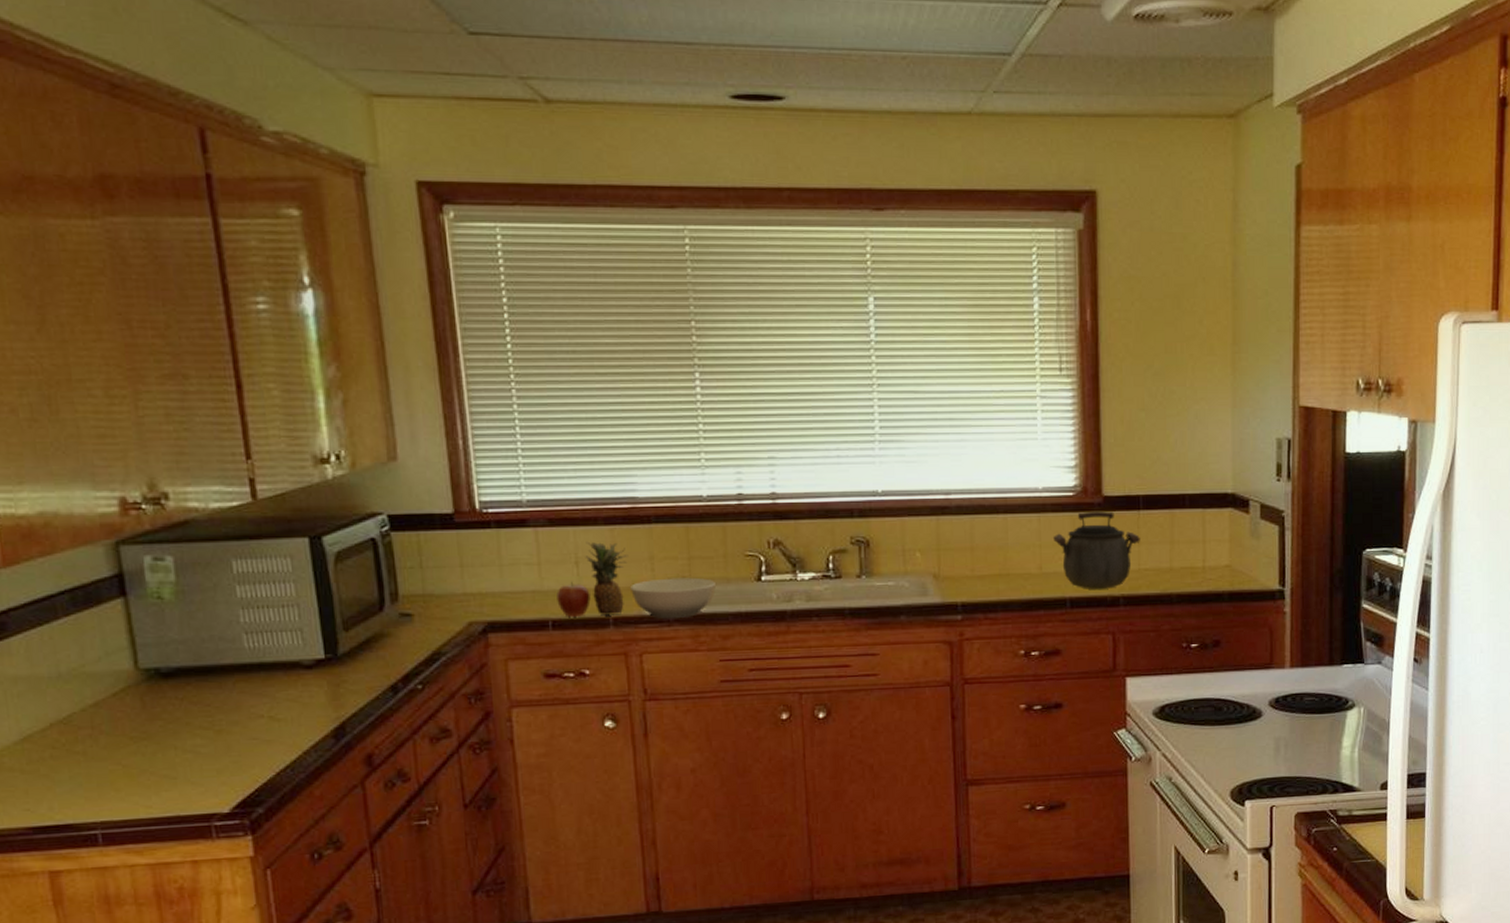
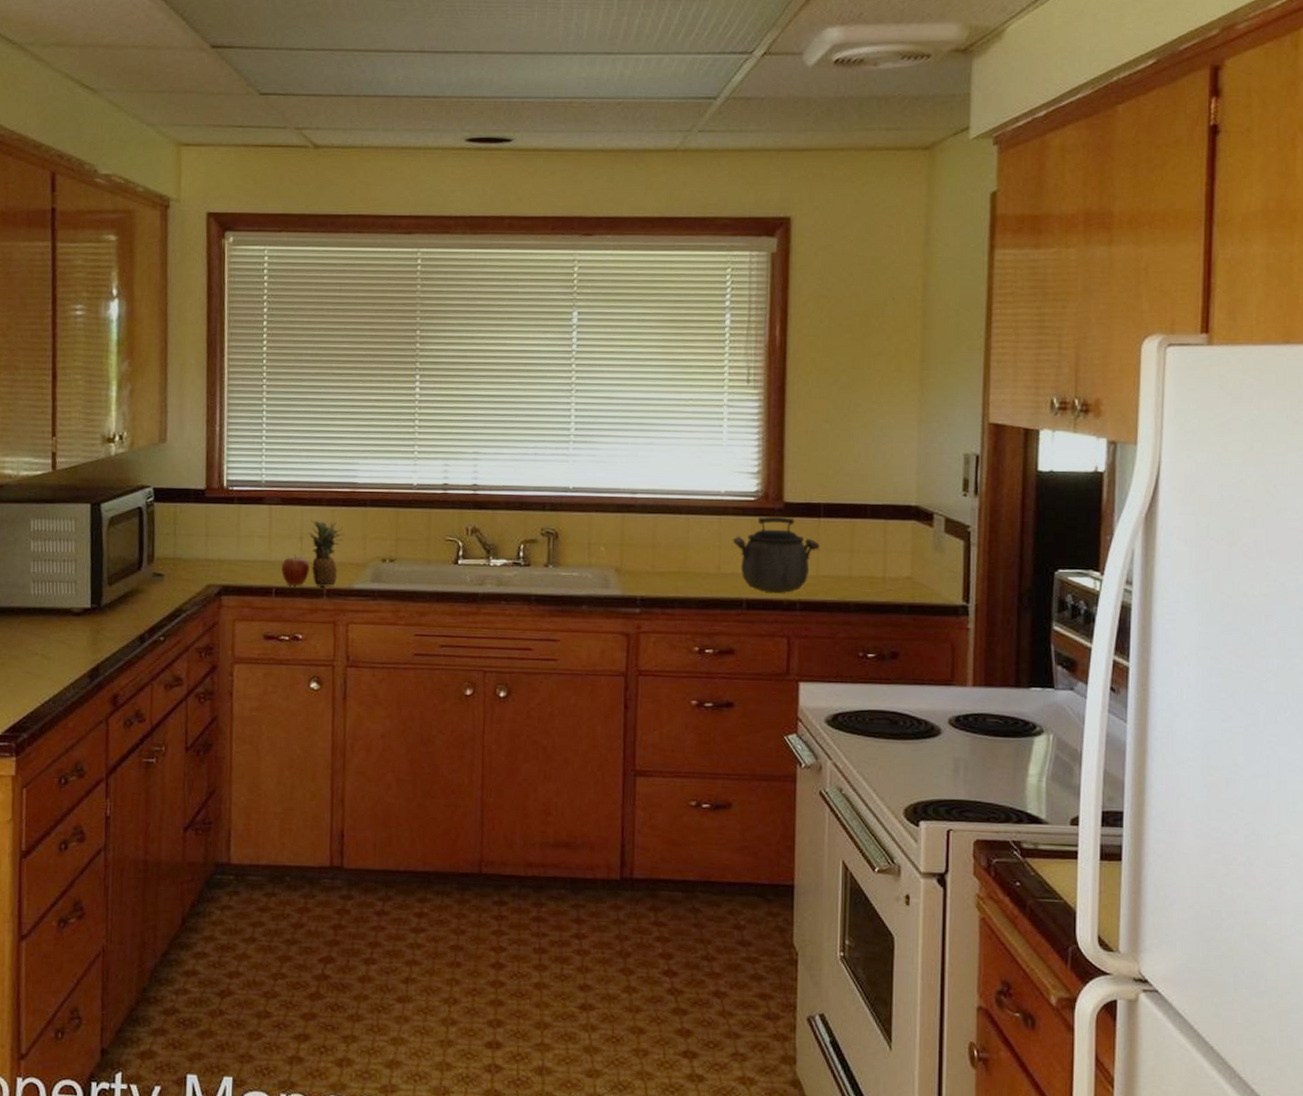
bowl: present [629,577,717,619] -> none [343,556,419,594]

